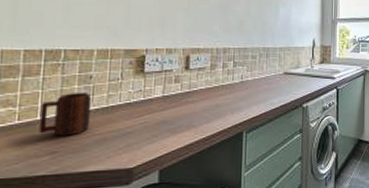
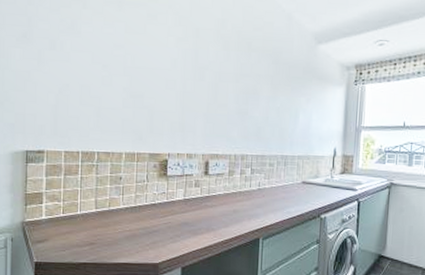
mug: present [38,92,92,136] -> none [79,191,122,230]

